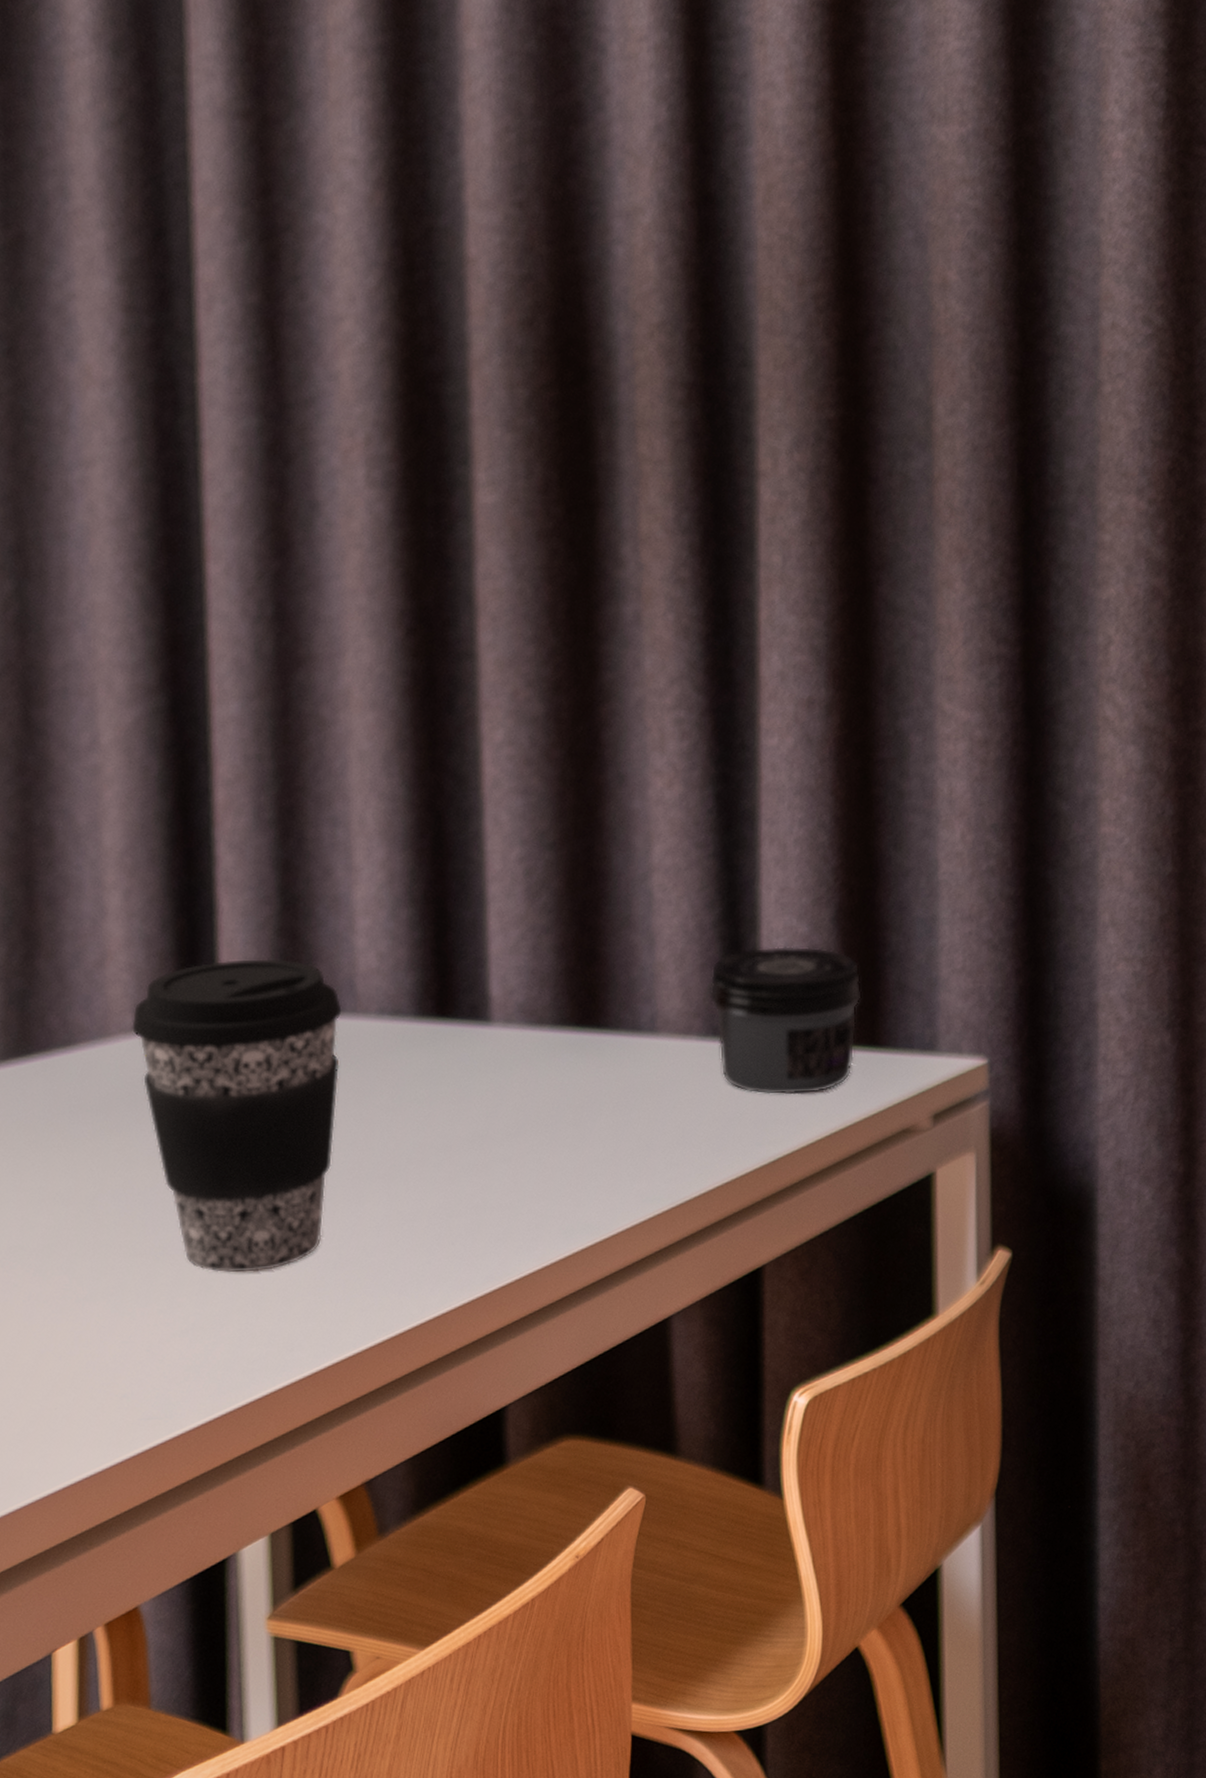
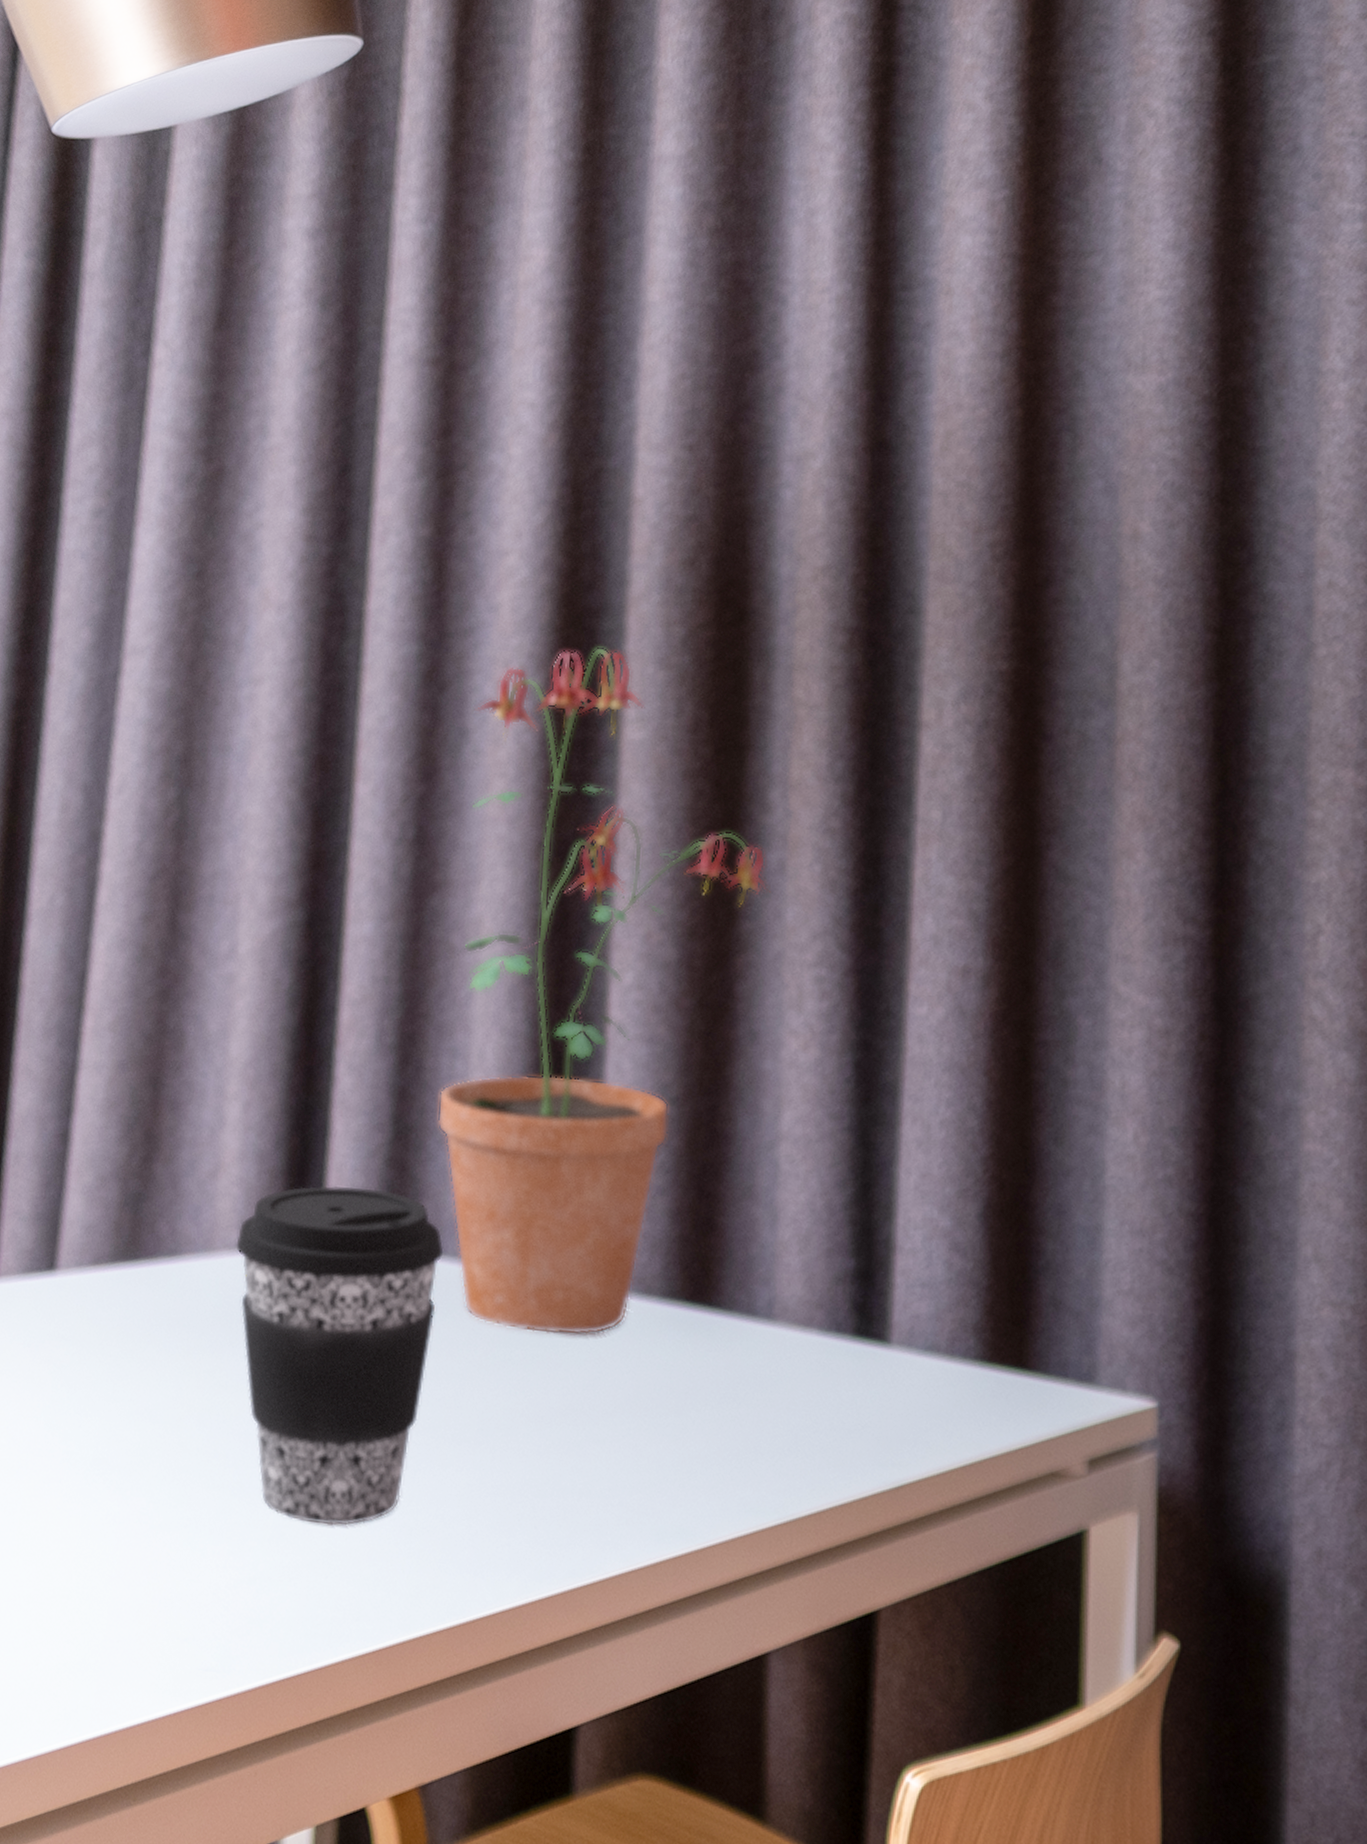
potted plant: none [323,411,628,1073] -> present [437,646,770,1336]
jar: present [709,946,862,1095] -> none [834,1238,1010,1415]

